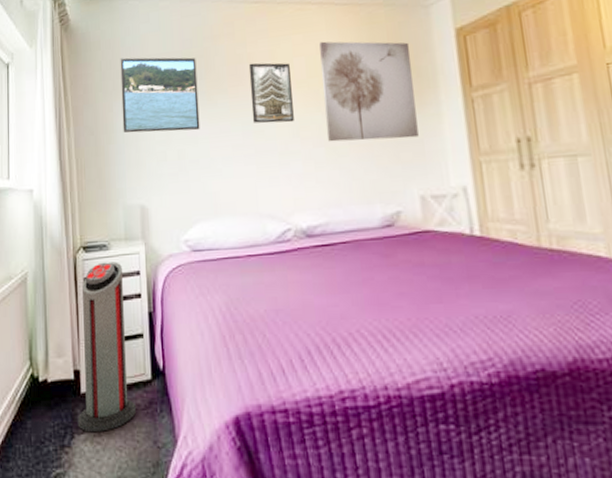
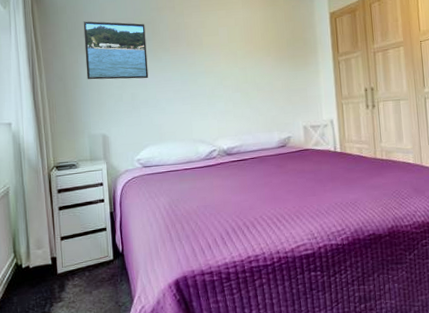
air purifier: present [77,262,136,433] -> none [55,176,102,301]
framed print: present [248,62,294,124] -> none [185,30,219,75]
wall art: present [319,41,419,142] -> none [237,16,304,89]

